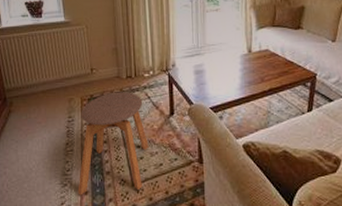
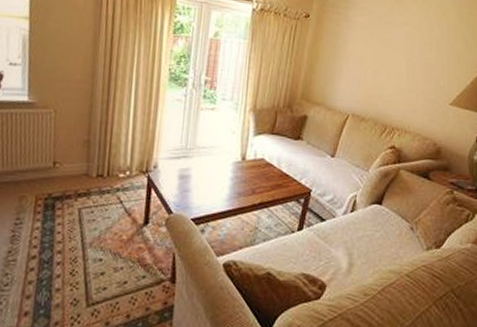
stool: present [78,92,149,195] -> none [14,192,114,317]

